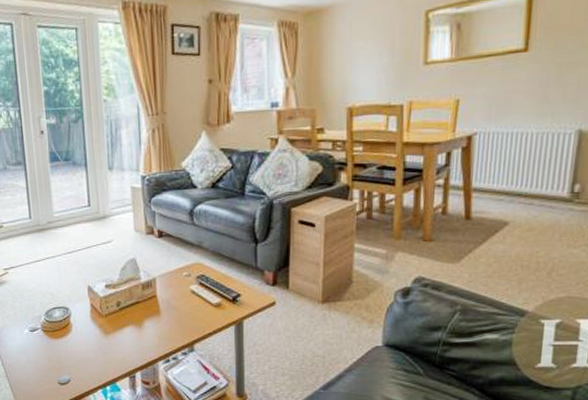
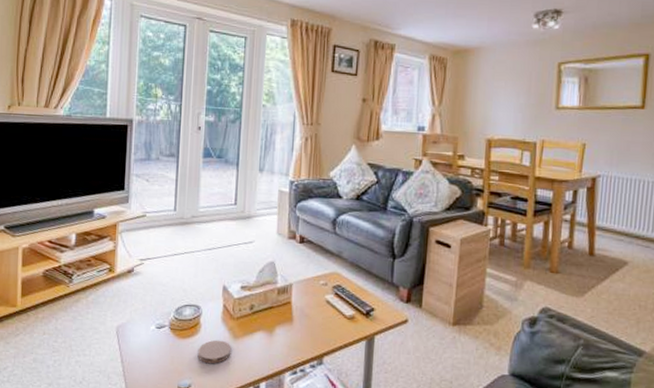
coaster: none [72,337,104,360] -> present [197,340,232,364]

